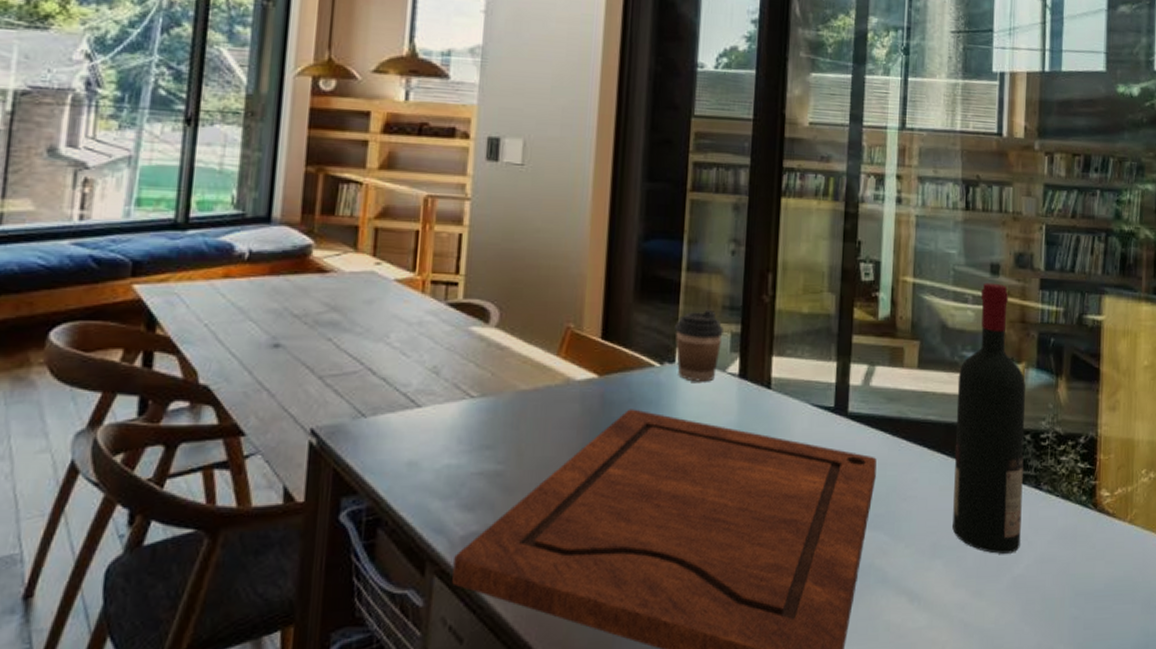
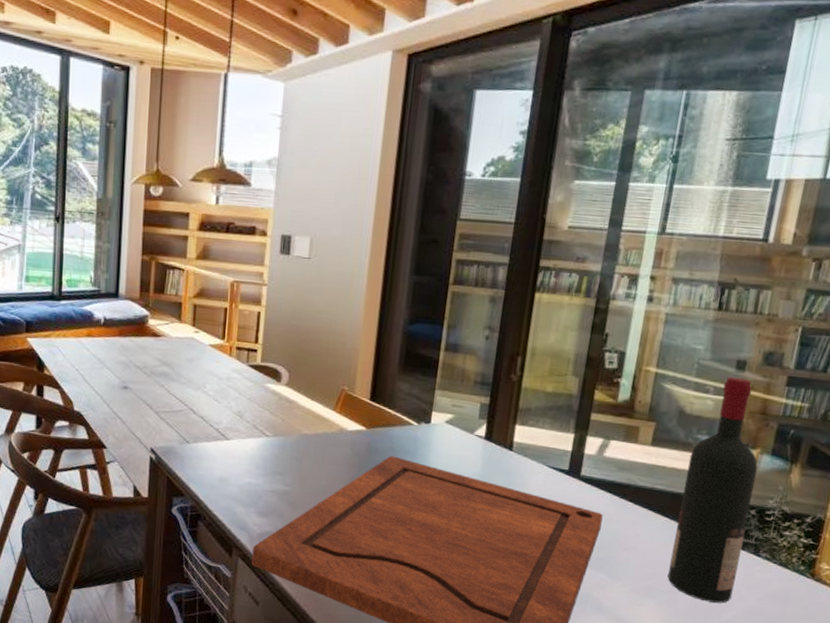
coffee cup: present [675,309,723,382] -> none [431,383,474,441]

